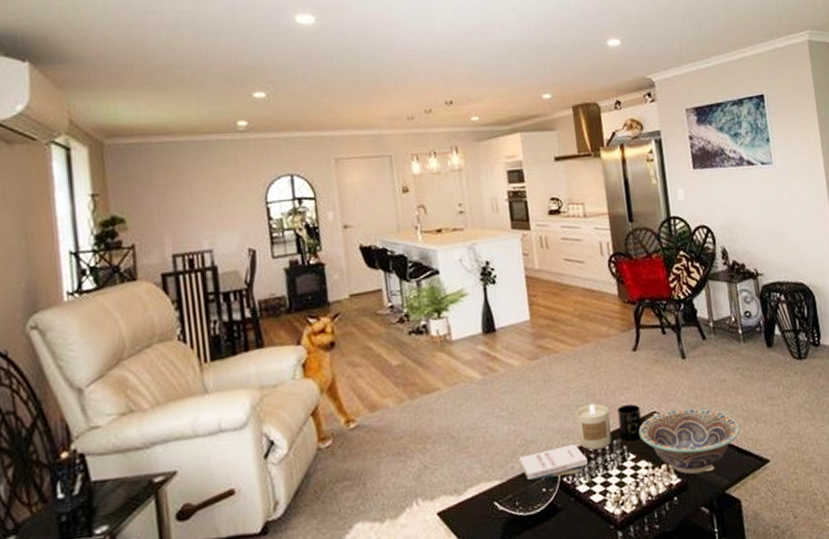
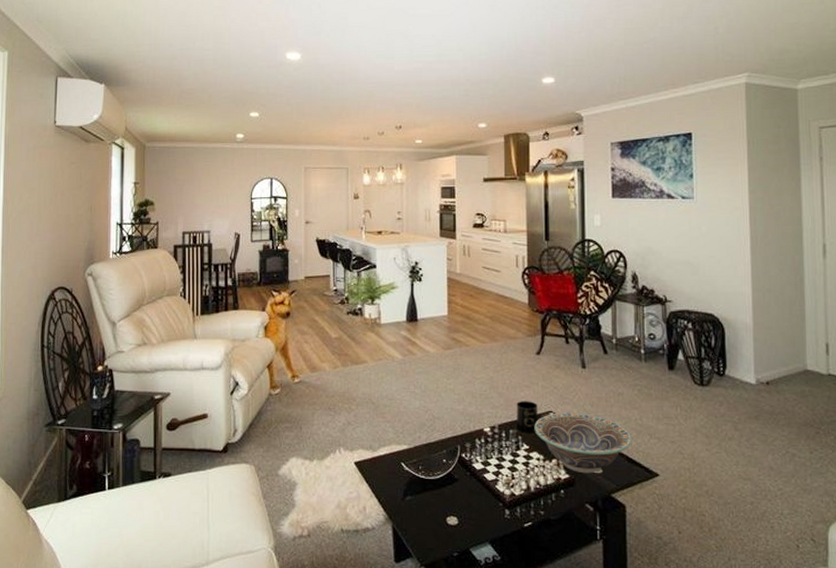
books: present [518,443,588,480] -> none [425,426,485,453]
candle: present [575,403,612,451] -> none [478,395,509,435]

